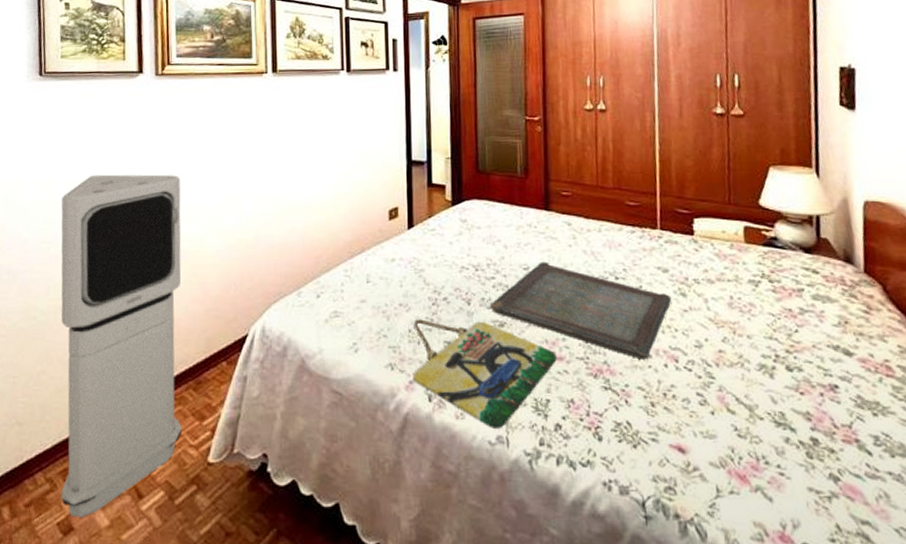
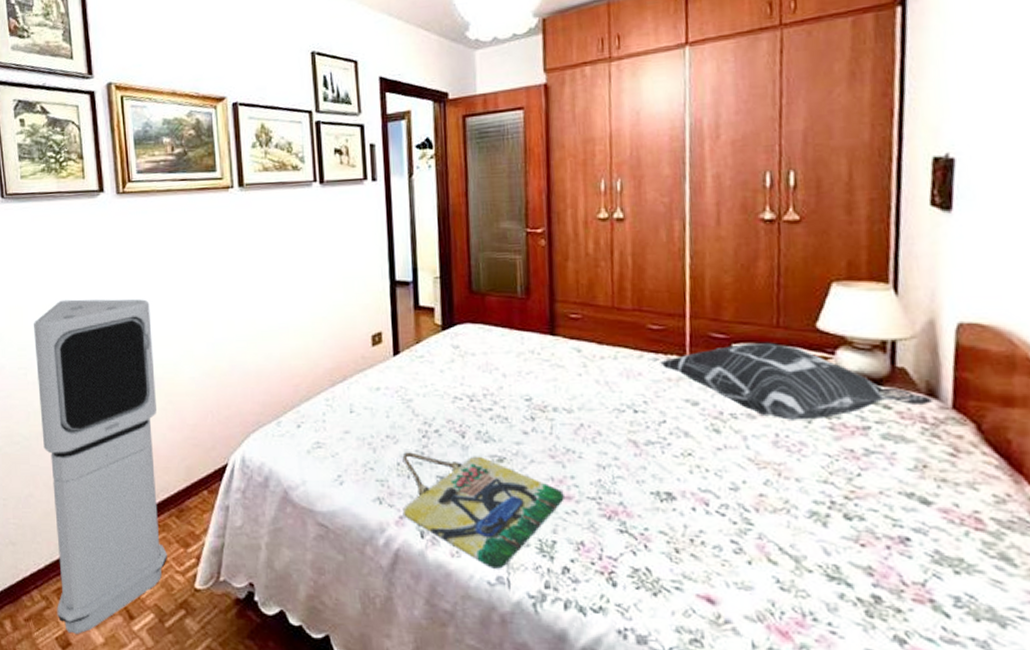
serving tray: present [489,261,672,360] -> none [486,392,703,502]
decorative pillow: none [636,216,849,286] -> present [660,342,932,422]

